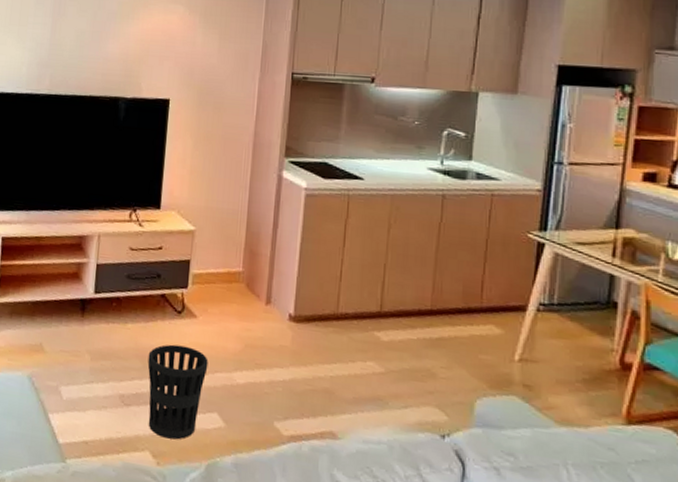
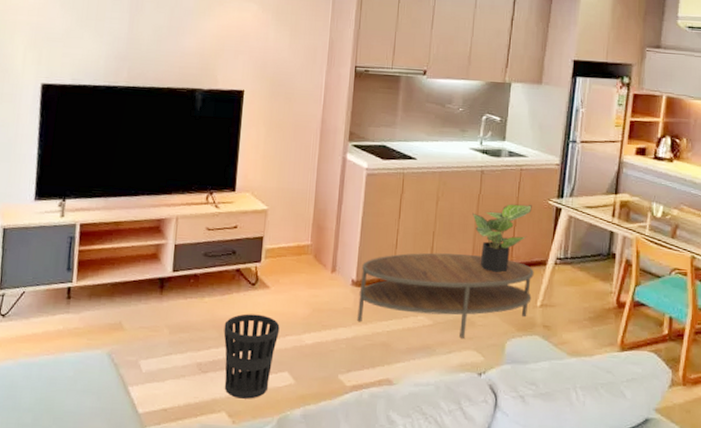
coffee table: none [295,287,510,392] -> present [357,253,534,338]
potted plant: none [432,235,507,318] -> present [472,204,532,274]

